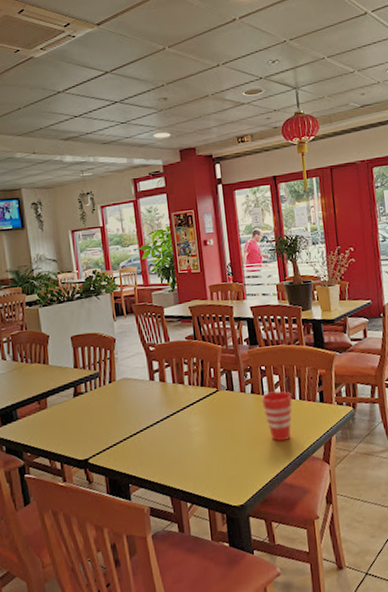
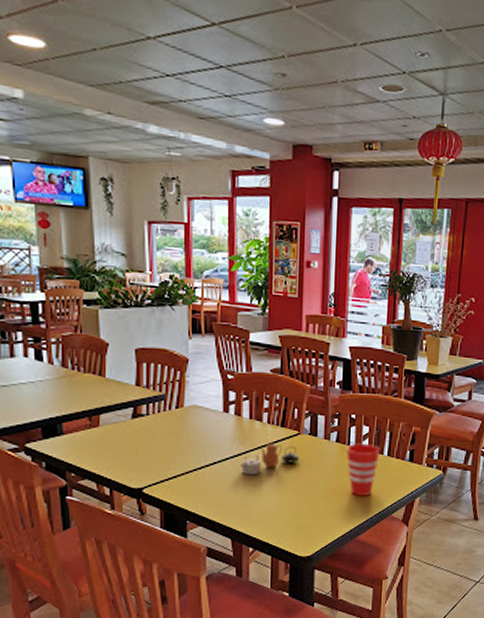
teapot: none [169,401,221,435] -> present [239,441,299,476]

